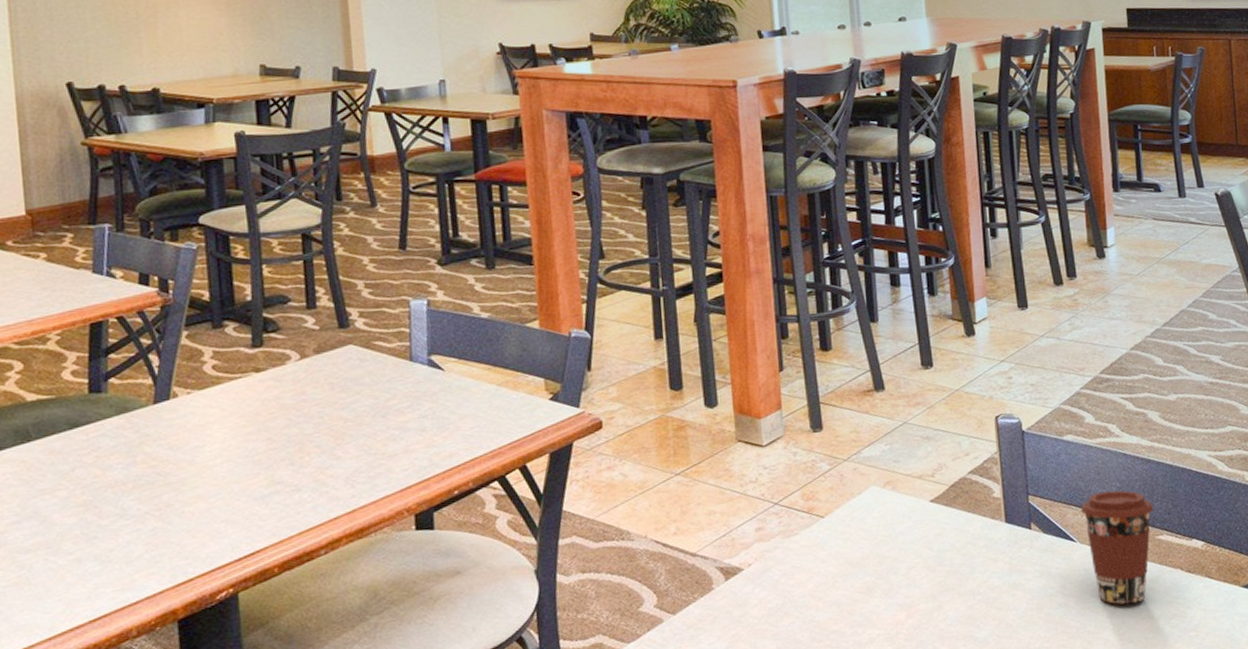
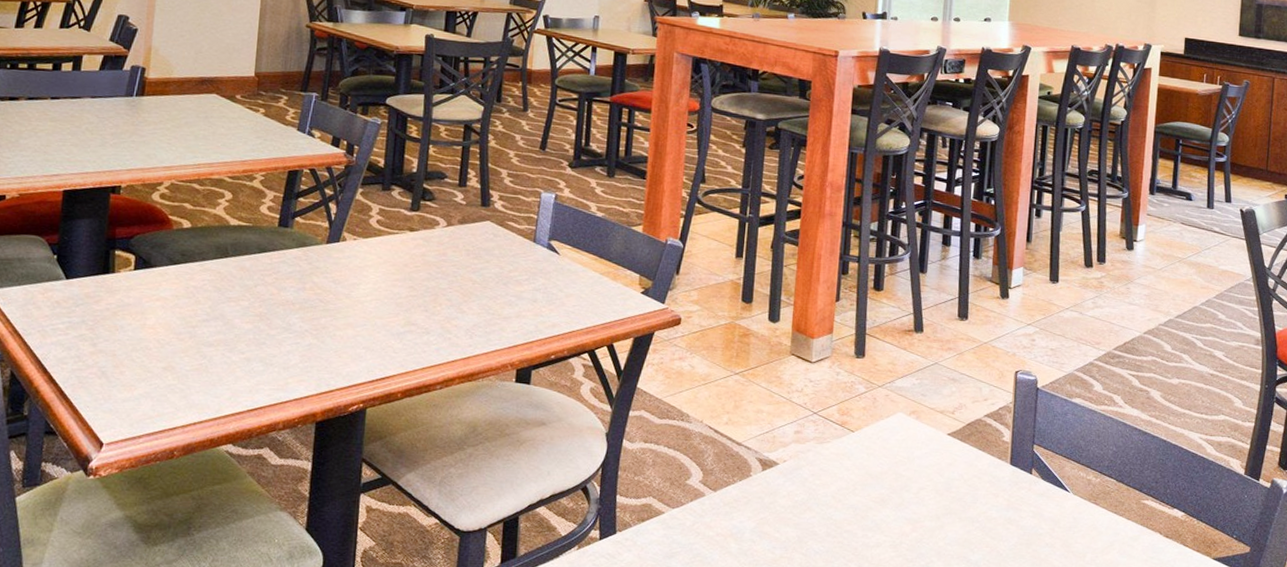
coffee cup: present [1081,490,1154,605] -> none [1078,453,1144,556]

